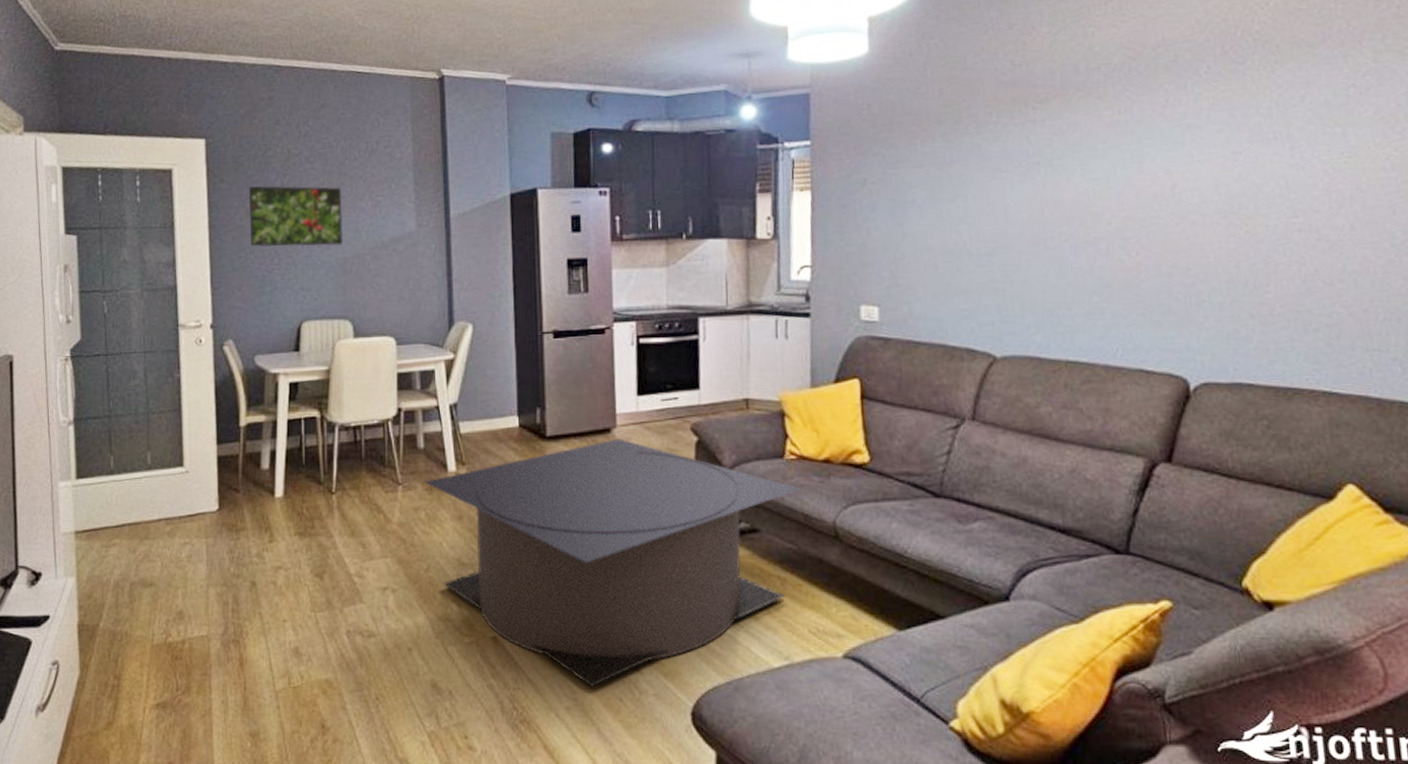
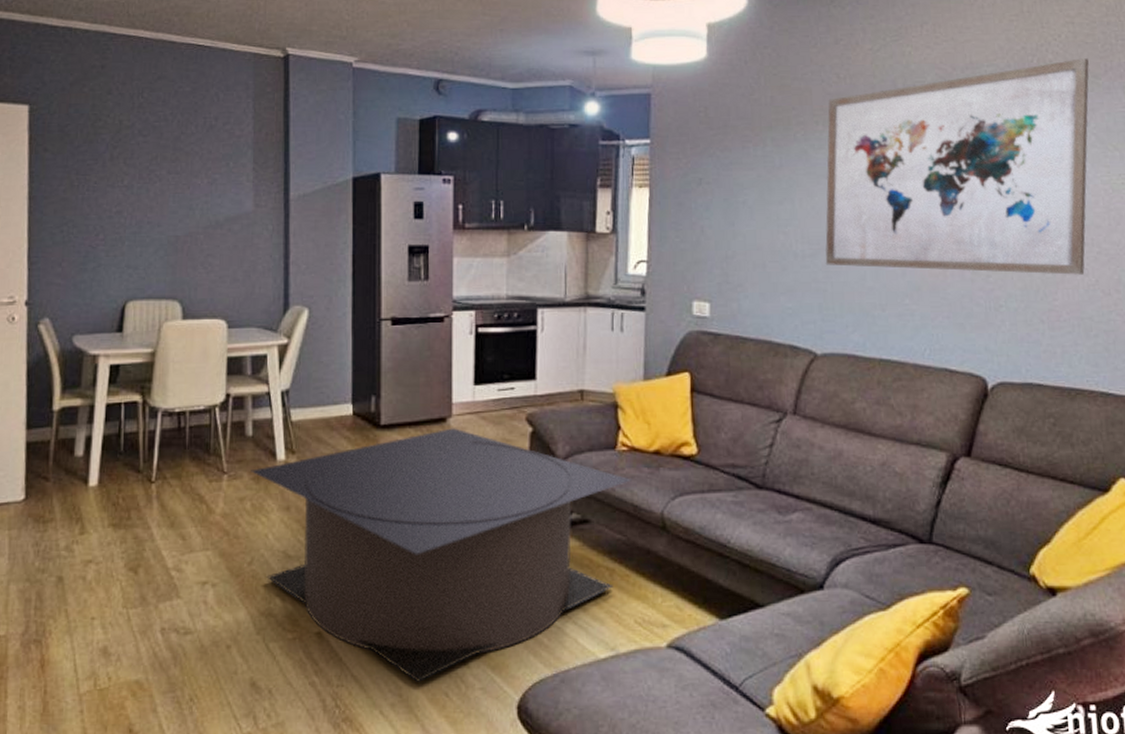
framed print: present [248,185,344,247] -> none [73,156,176,224]
wall art: none [1002,26,1304,266] -> present [825,58,1089,275]

